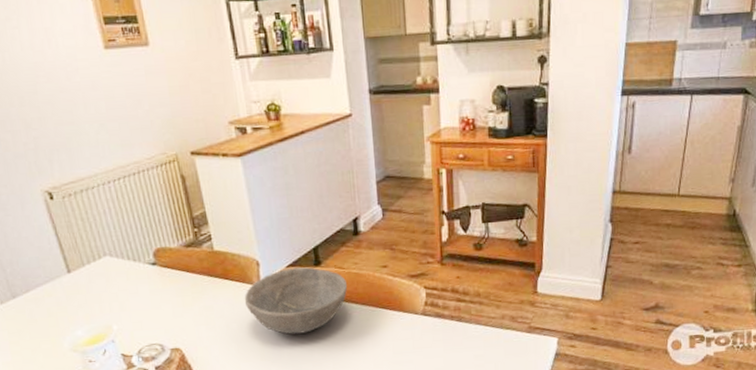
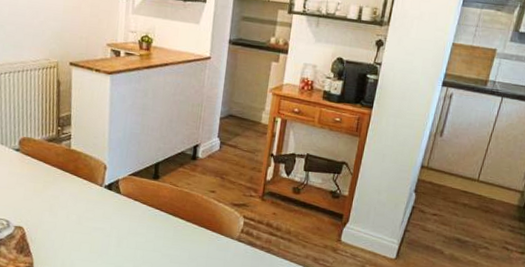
bowl: present [244,266,348,334] -> none [87,176,178,236]

